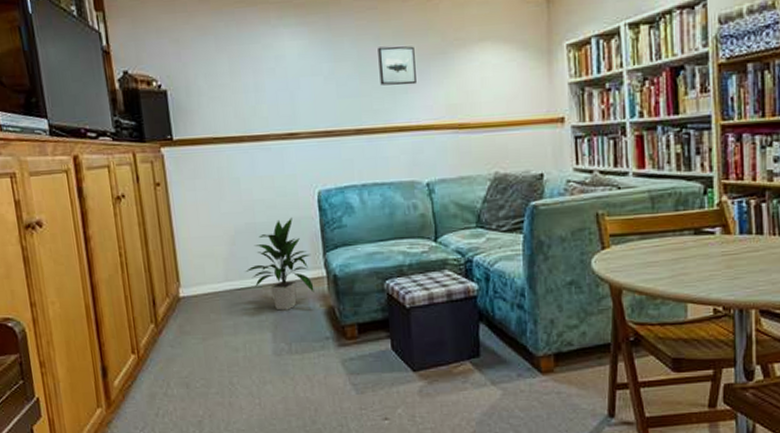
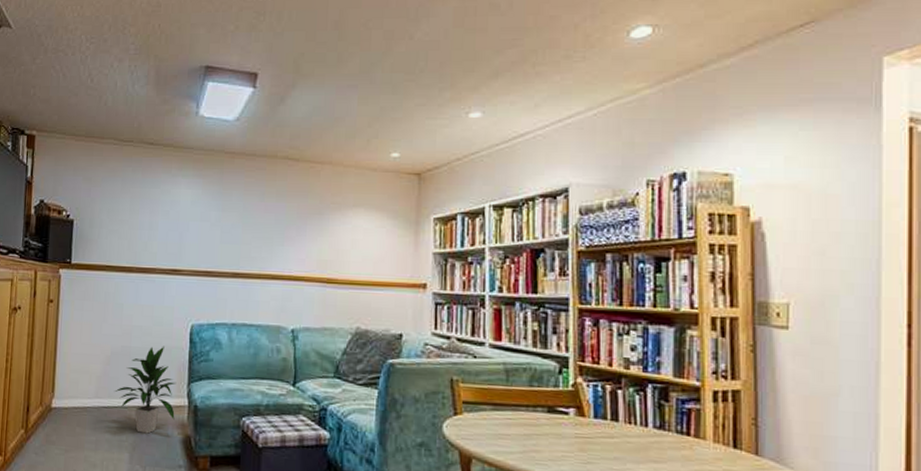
wall art: present [378,46,416,86] -> none [260,202,294,239]

